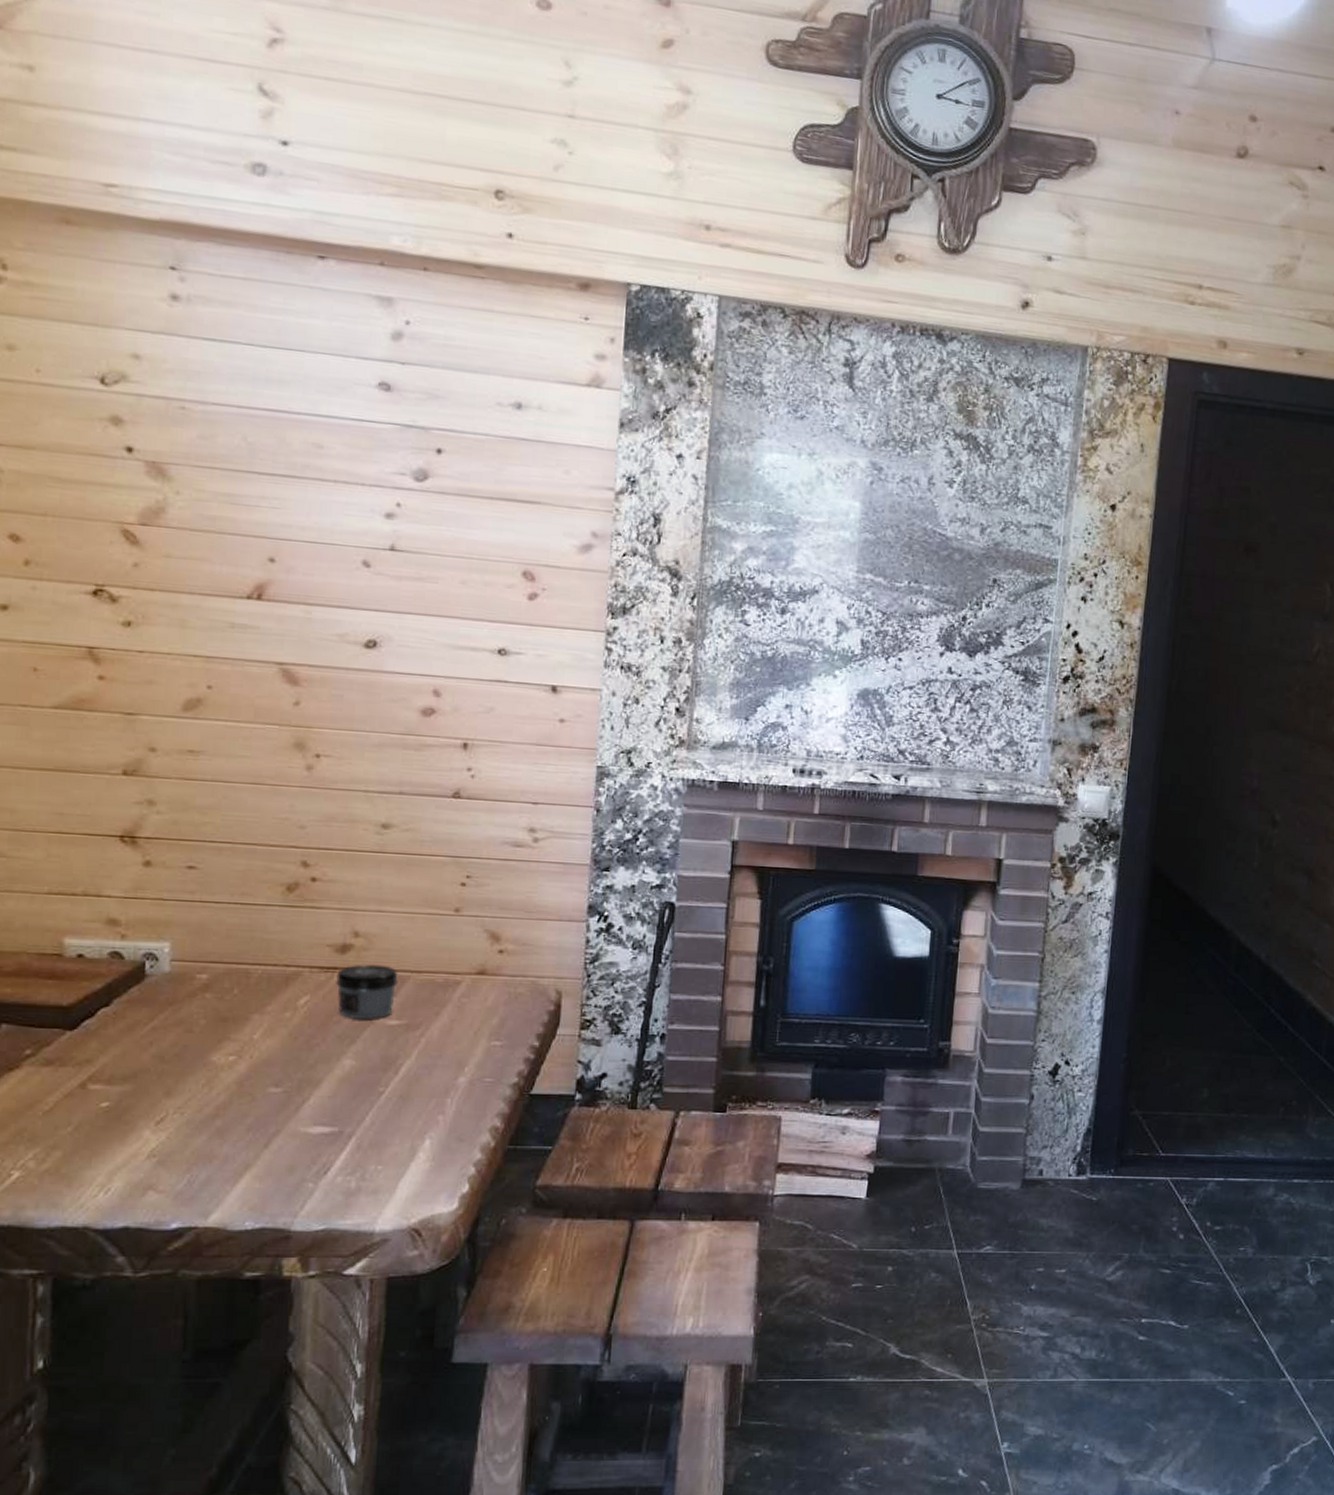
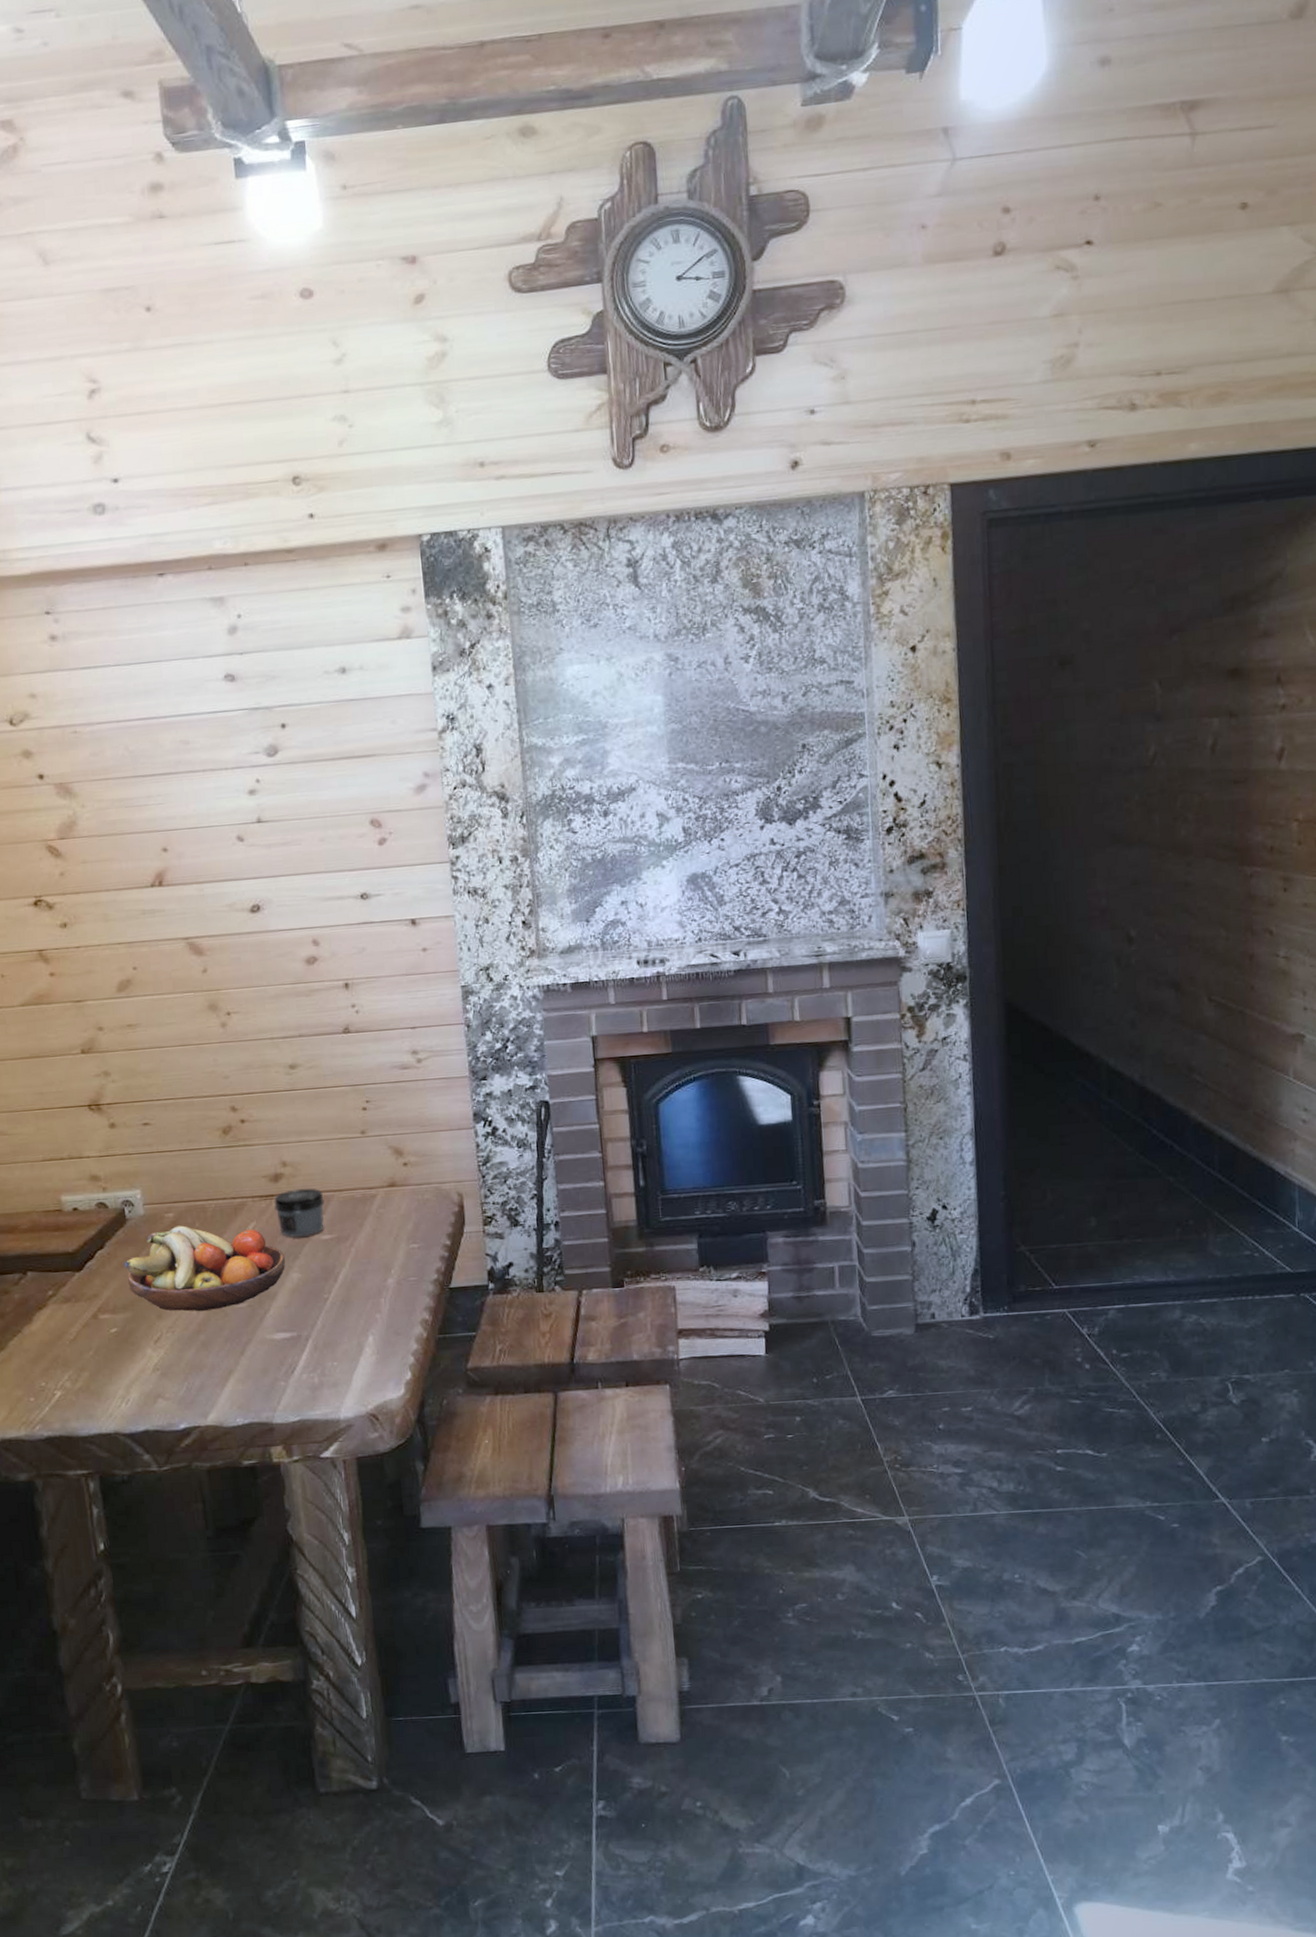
fruit bowl: none [132,990,340,1093] -> present [124,1225,286,1312]

